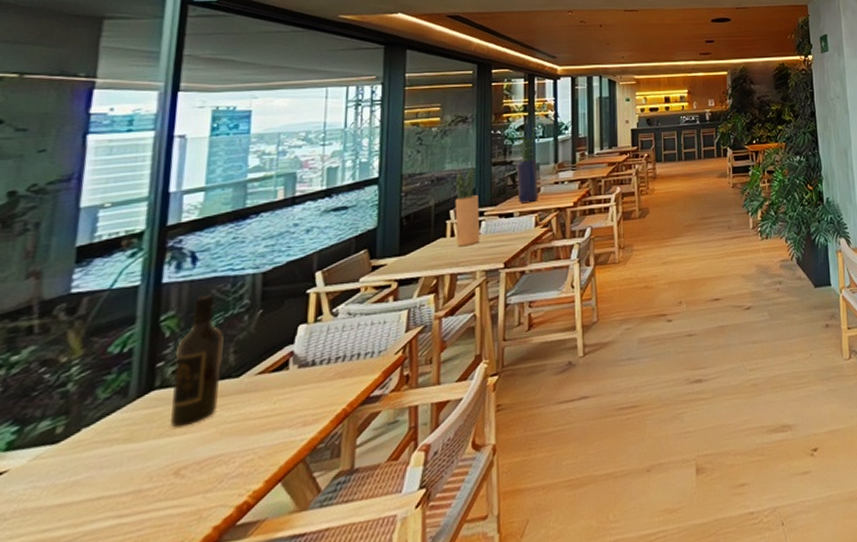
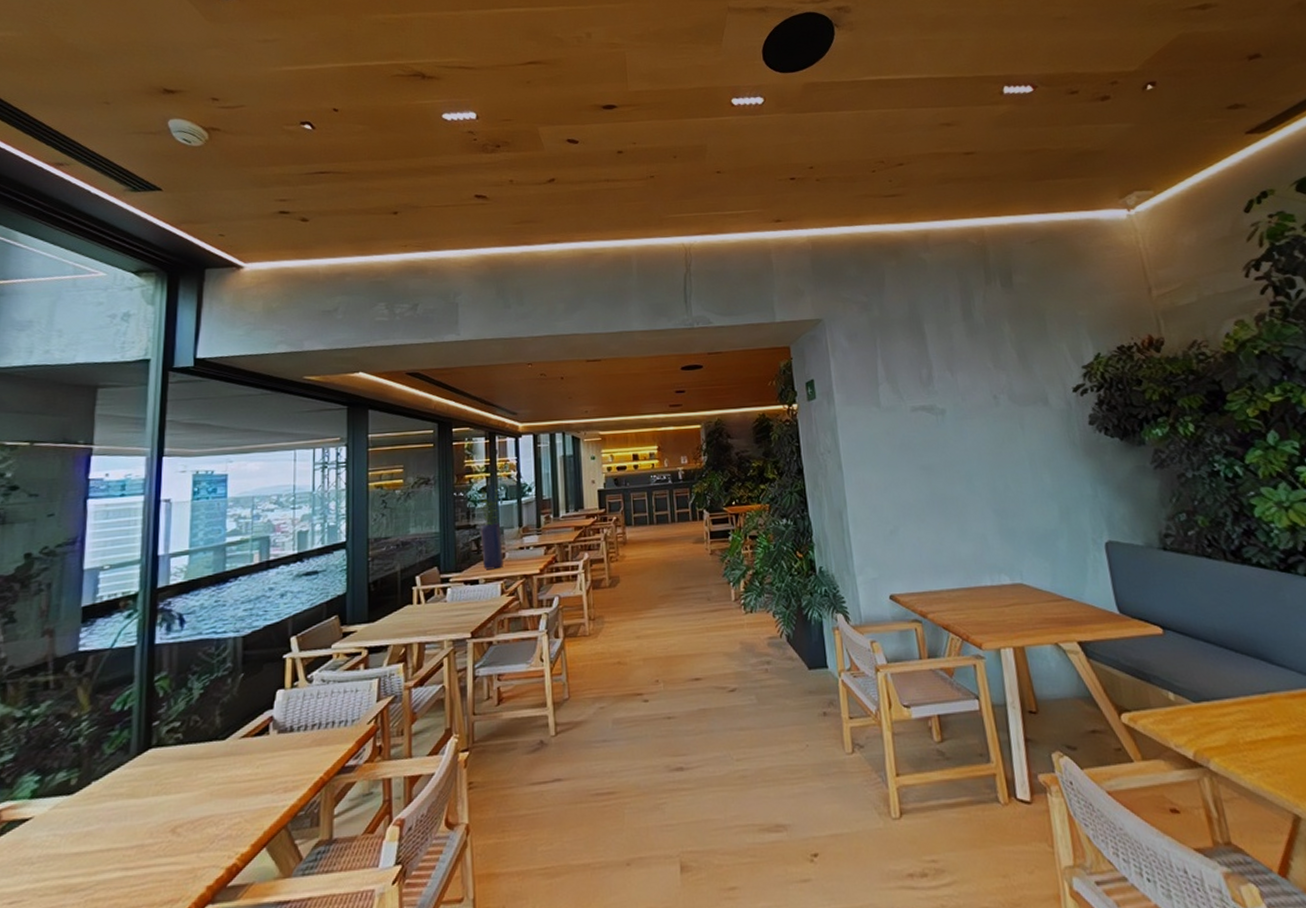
wine bottle: present [171,294,224,428] -> none [167,656,210,786]
vase: present [455,164,480,247] -> none [420,528,447,615]

